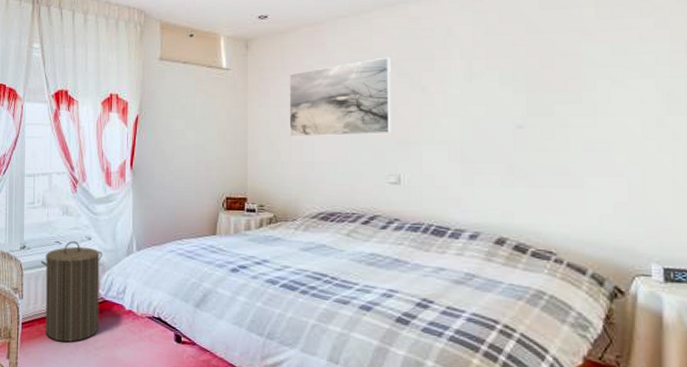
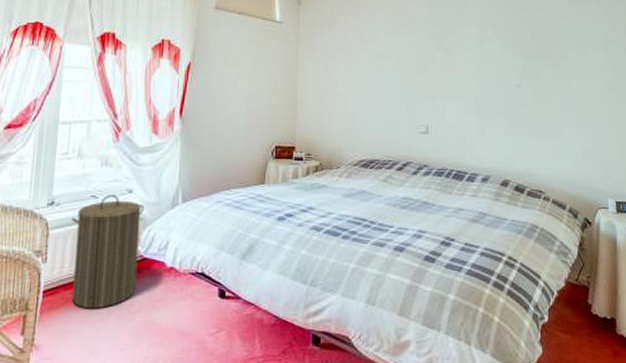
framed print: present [289,57,391,137] -> none [335,21,421,89]

